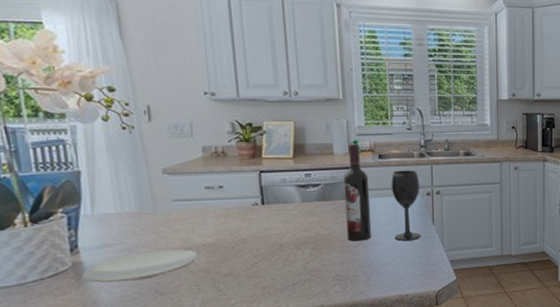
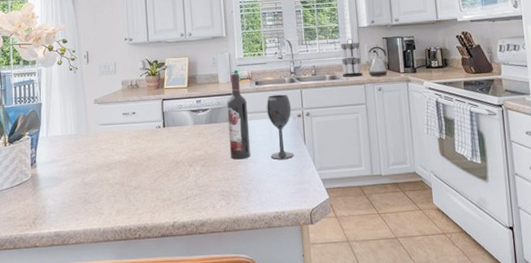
plate: present [82,249,199,283] -> none [37,164,116,192]
spice rack: none [477,111,499,154] -> present [341,38,362,77]
kettle: none [503,122,527,155] -> present [366,46,389,77]

